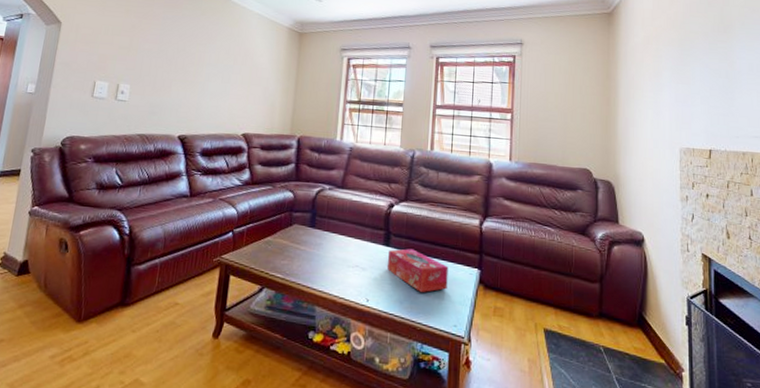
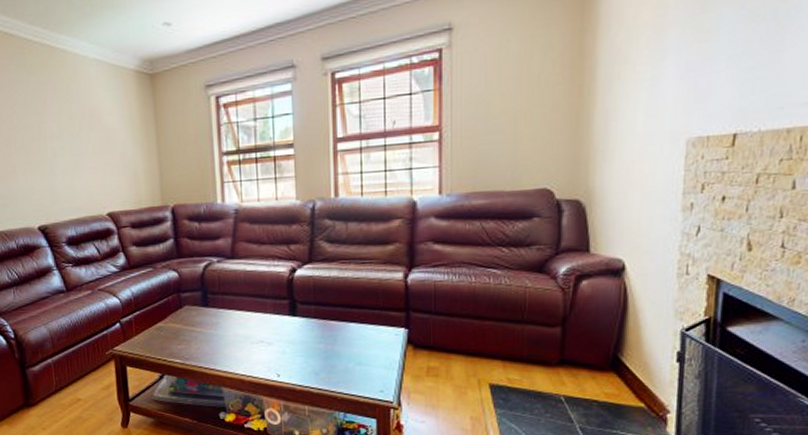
tissue box: present [387,249,449,292] -> none [296,315,369,360]

